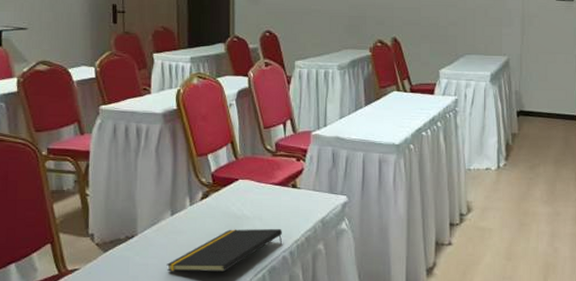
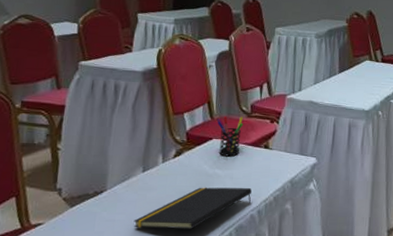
pen holder: none [241,155,269,197] -> present [216,116,244,157]

